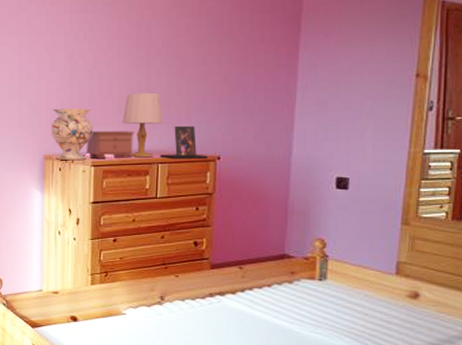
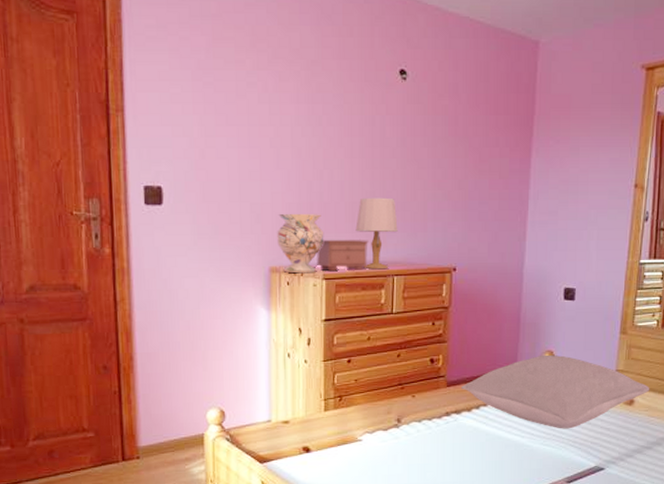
photo frame: present [160,125,208,160] -> none [395,234,444,272]
pillow: none [225,242,439,319] -> present [460,354,650,429]

